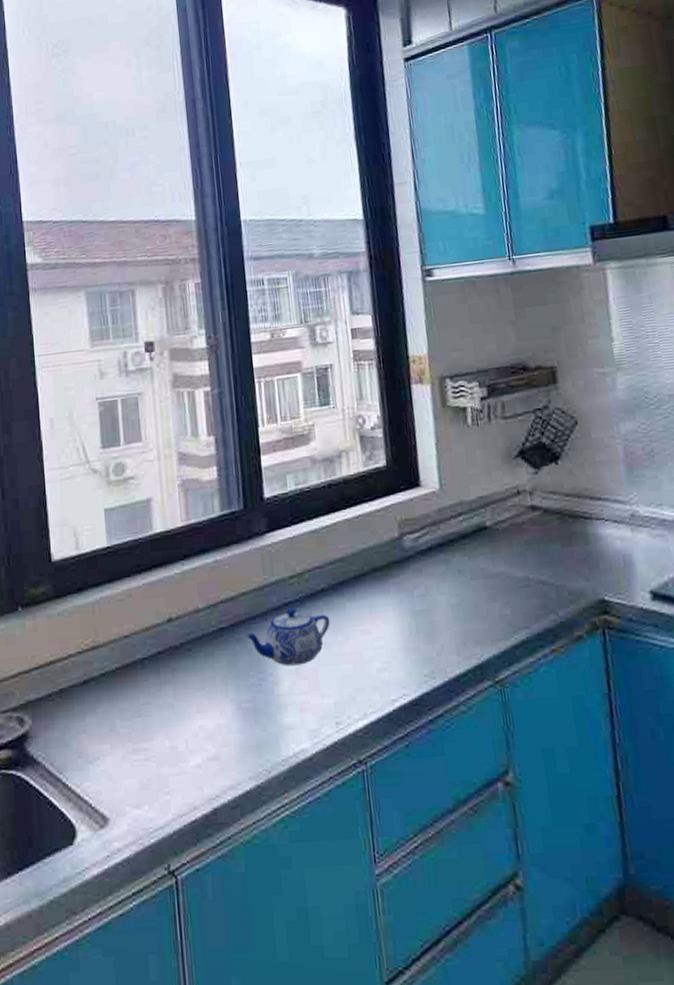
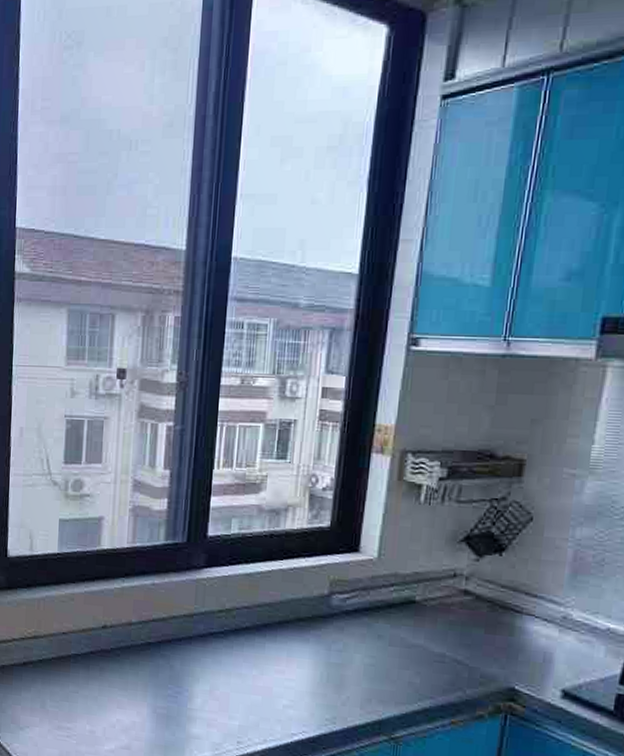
teapot: present [245,607,330,666] -> none [169,637,249,688]

